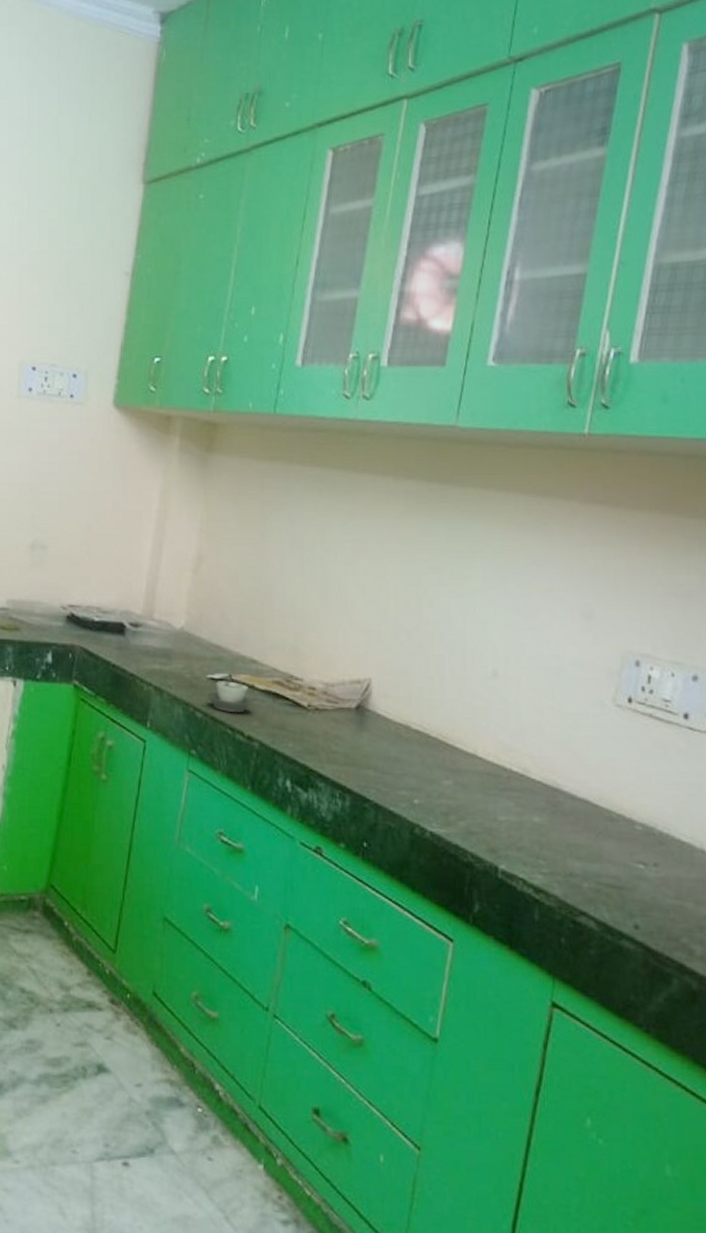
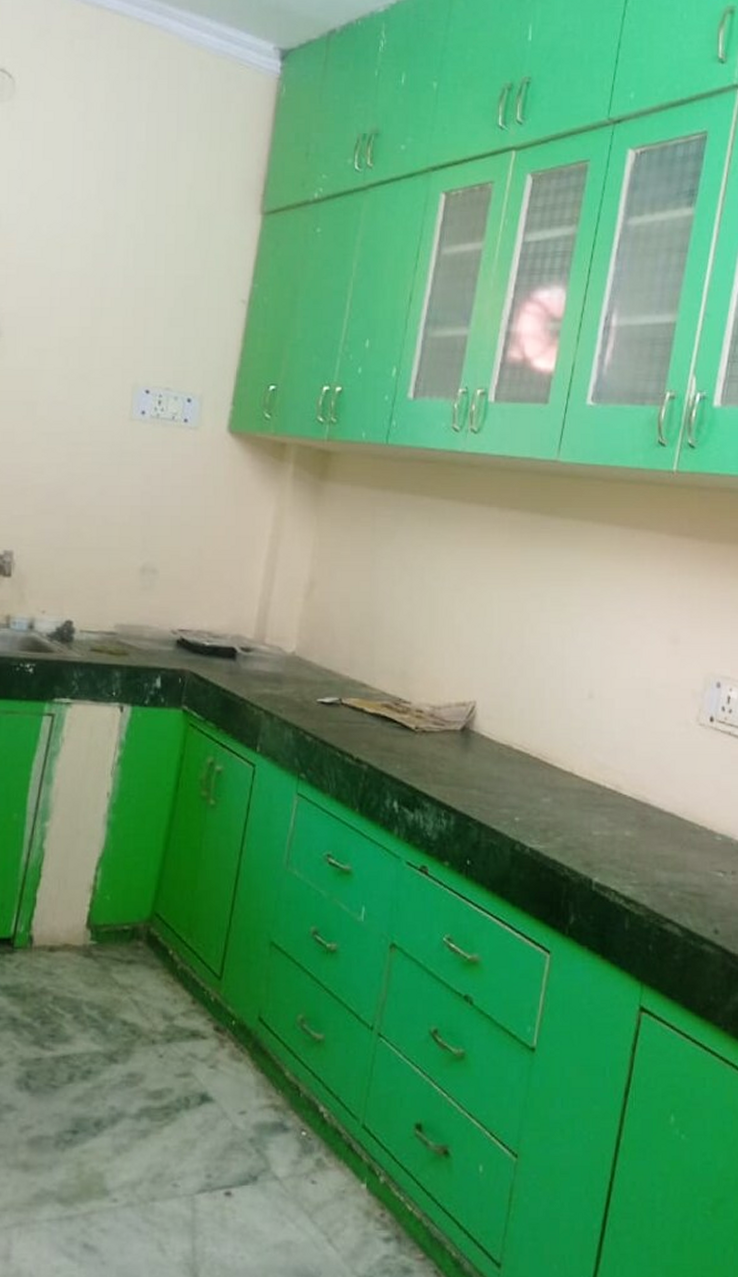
cup: present [206,681,253,713] -> none [316,705,363,736]

